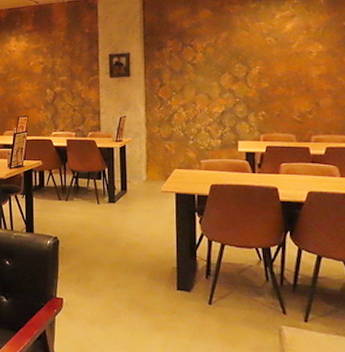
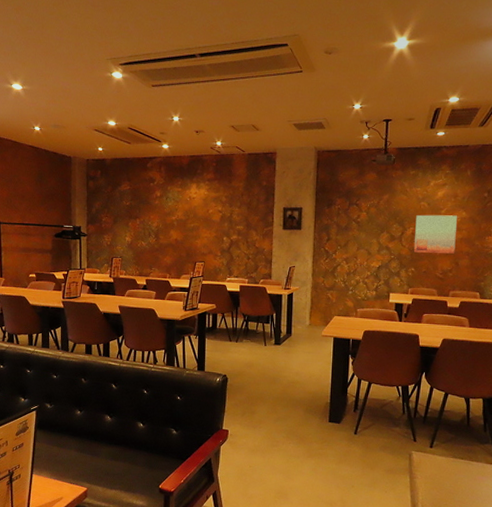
wall art: none [262,49,314,94] -> present [413,215,457,254]

